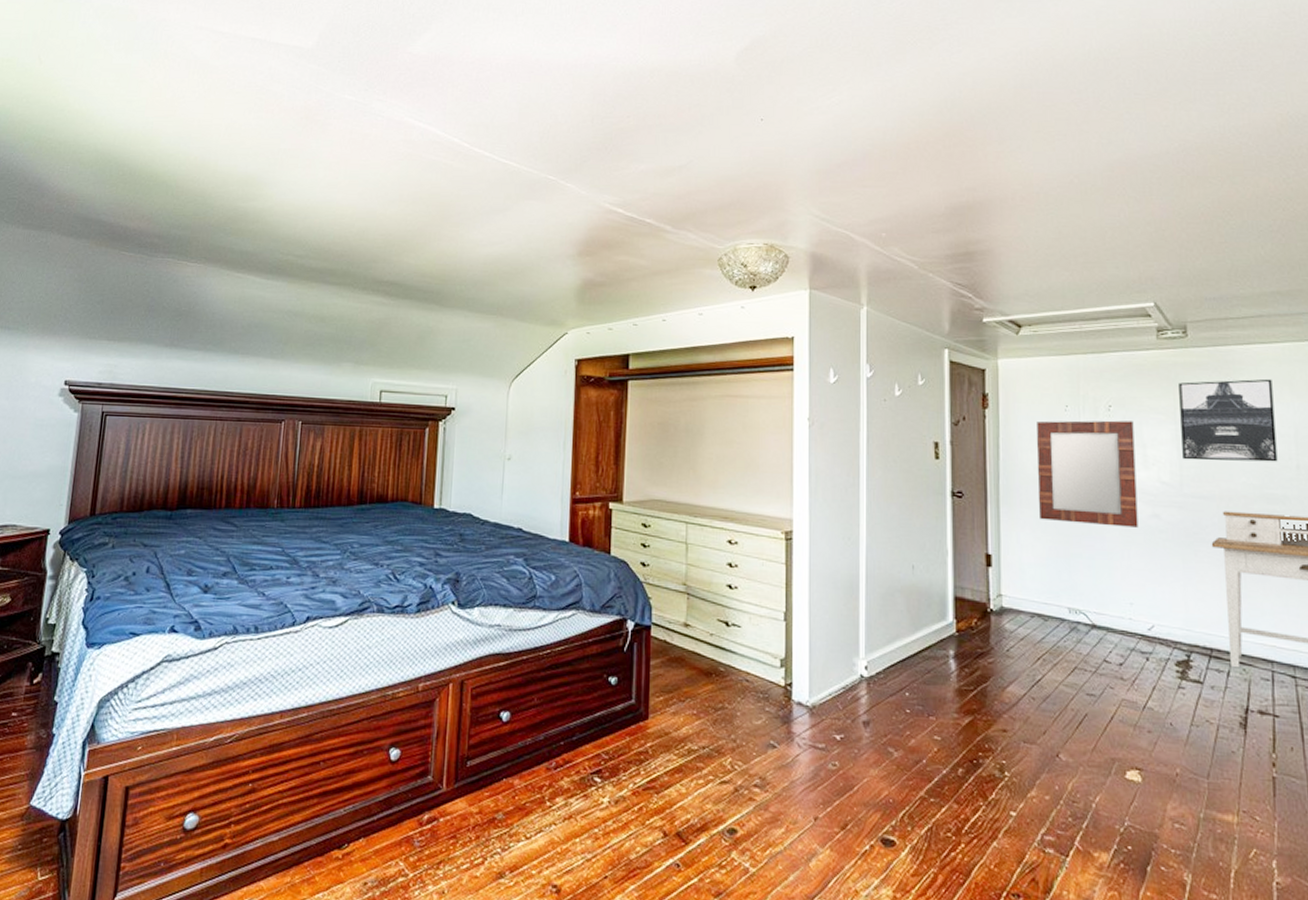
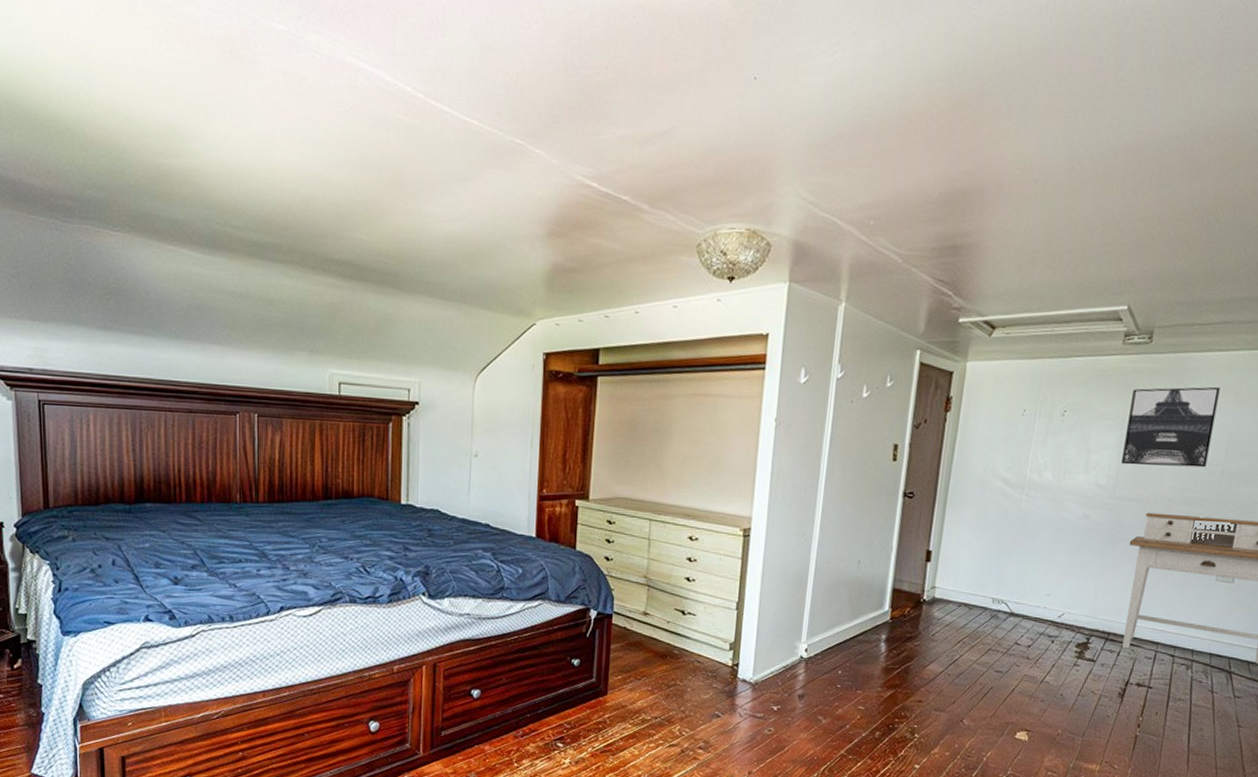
home mirror: present [1036,420,1138,528] -> none [981,425,1084,527]

